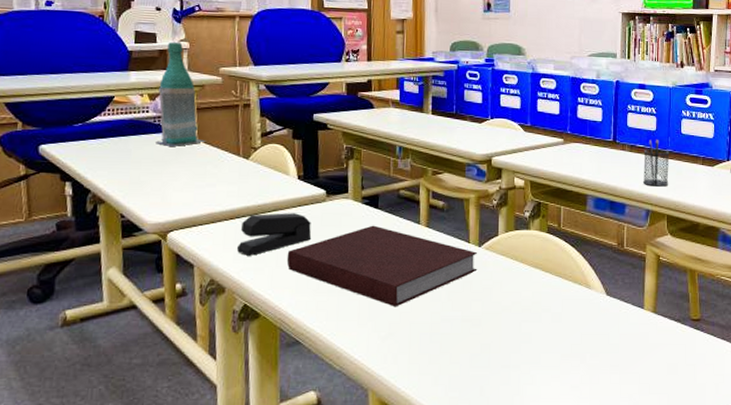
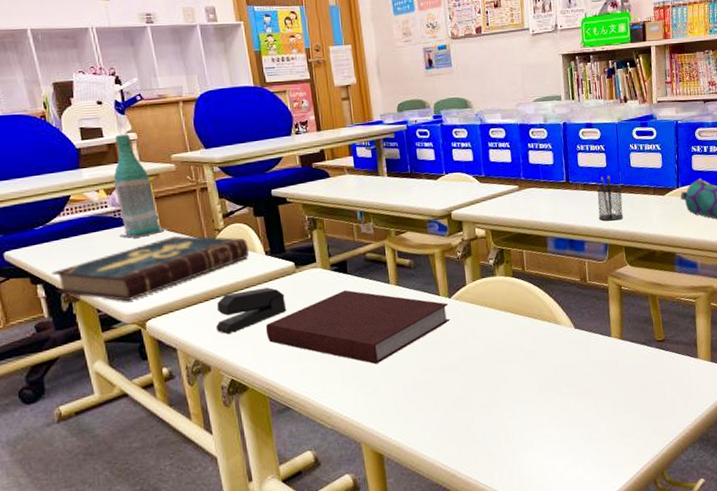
book: none [82,149,283,210] -> present [51,235,250,302]

